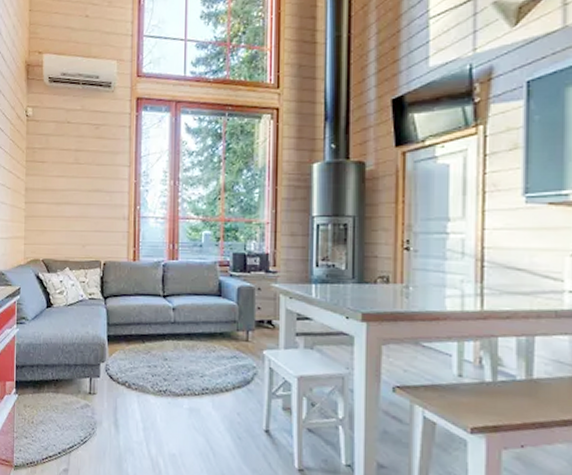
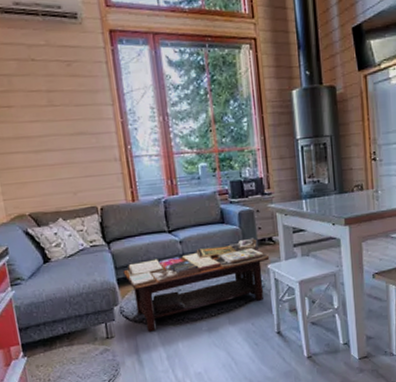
coffee table: none [114,317,267,397] -> present [123,238,270,332]

